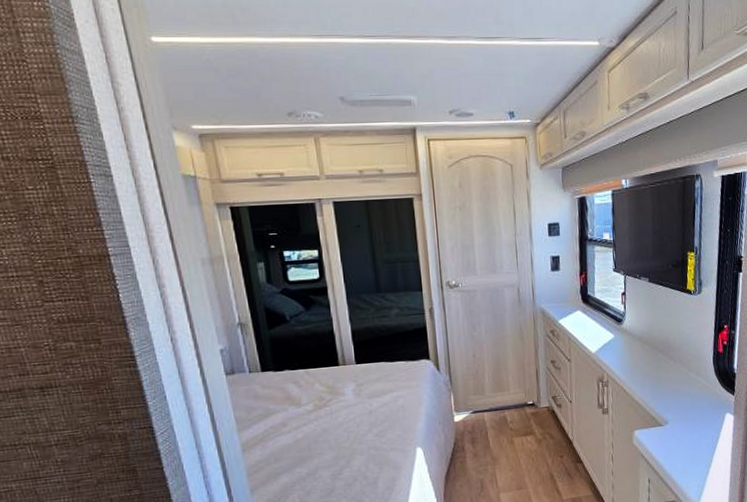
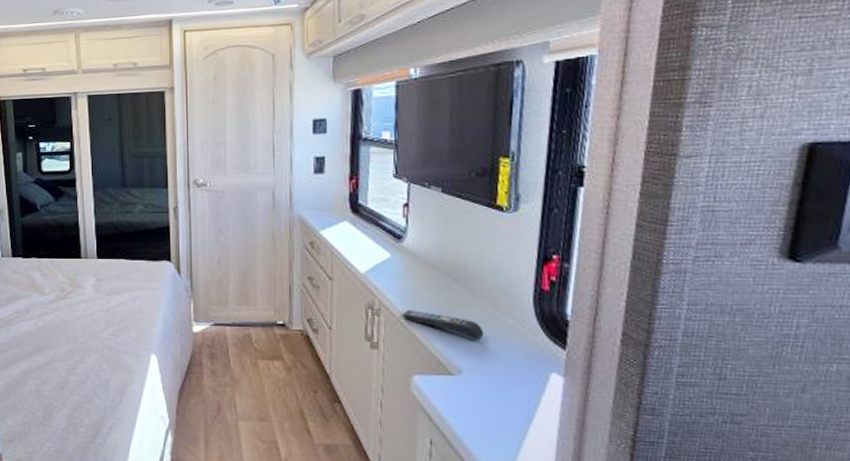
remote control: none [624,378,682,396] -> present [402,310,484,340]

